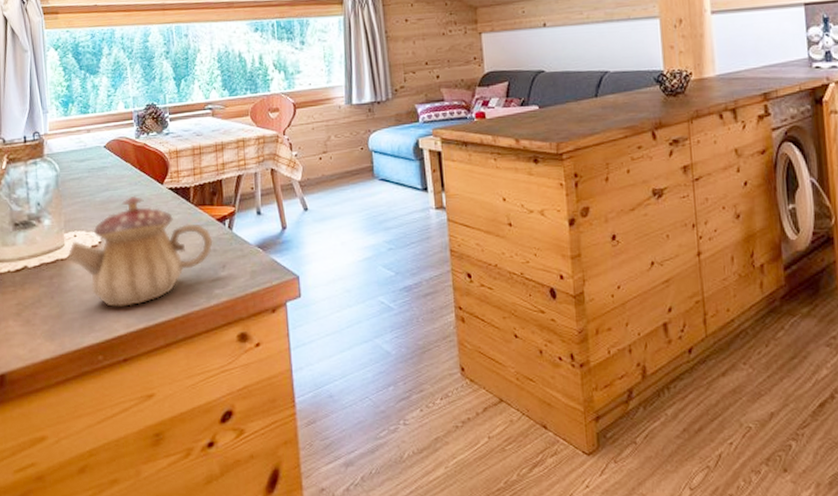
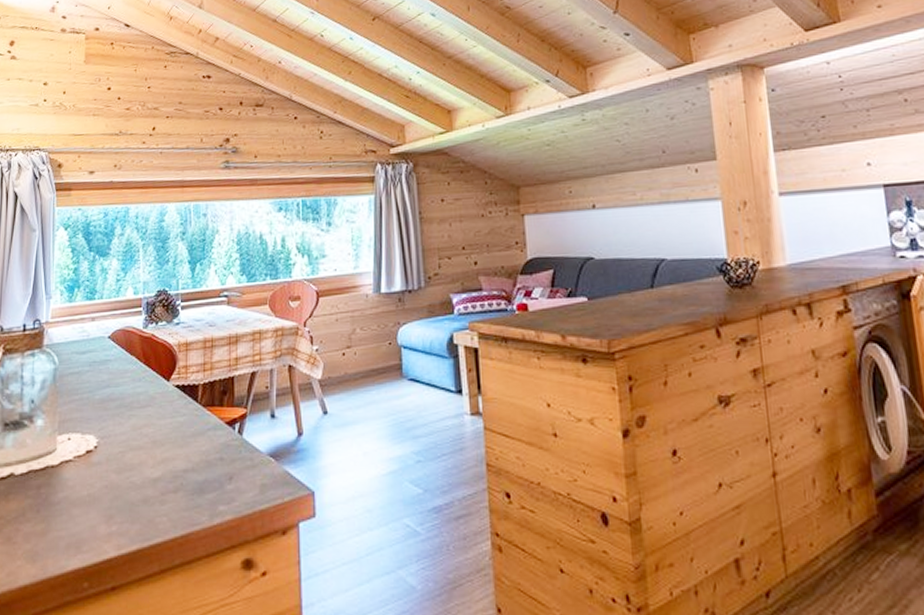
teapot: present [66,195,213,307] -> none [57,393,220,524]

